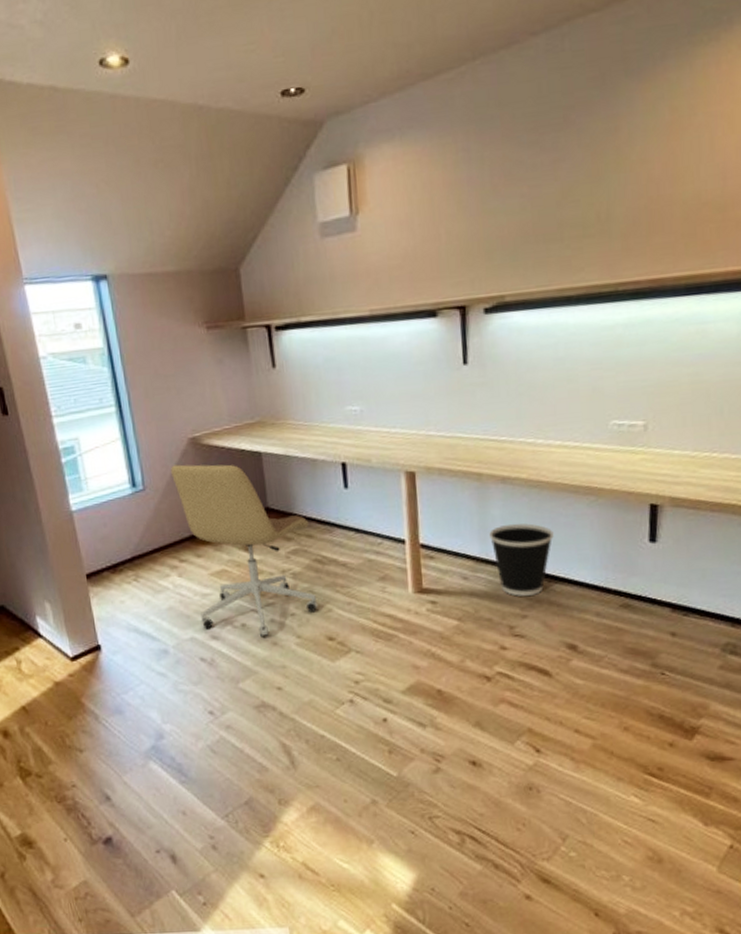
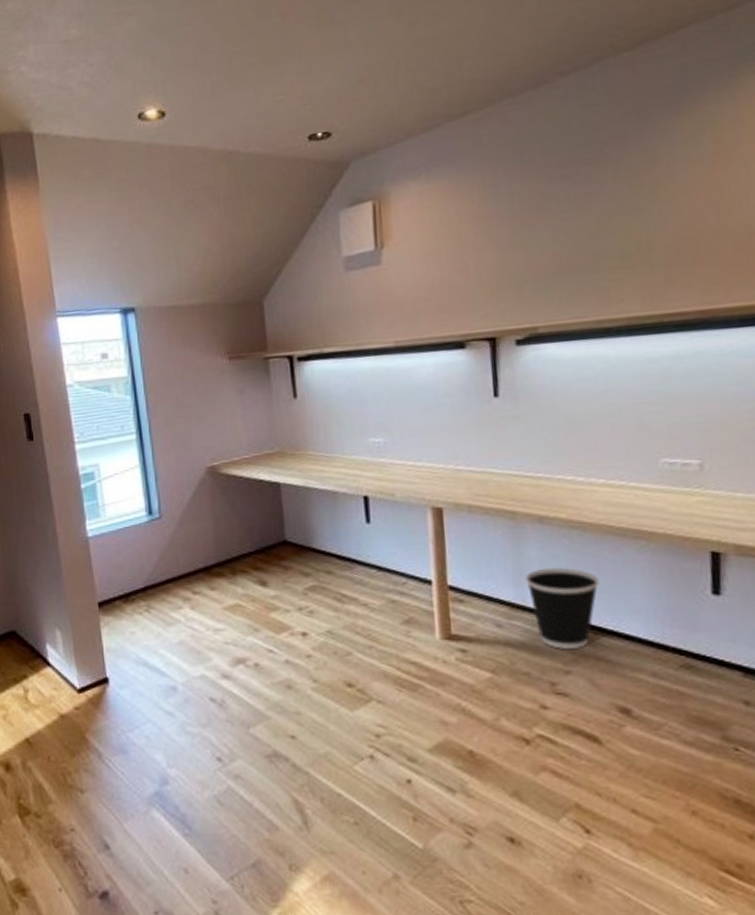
office chair: present [171,464,318,638] -> none [188,493,337,679]

